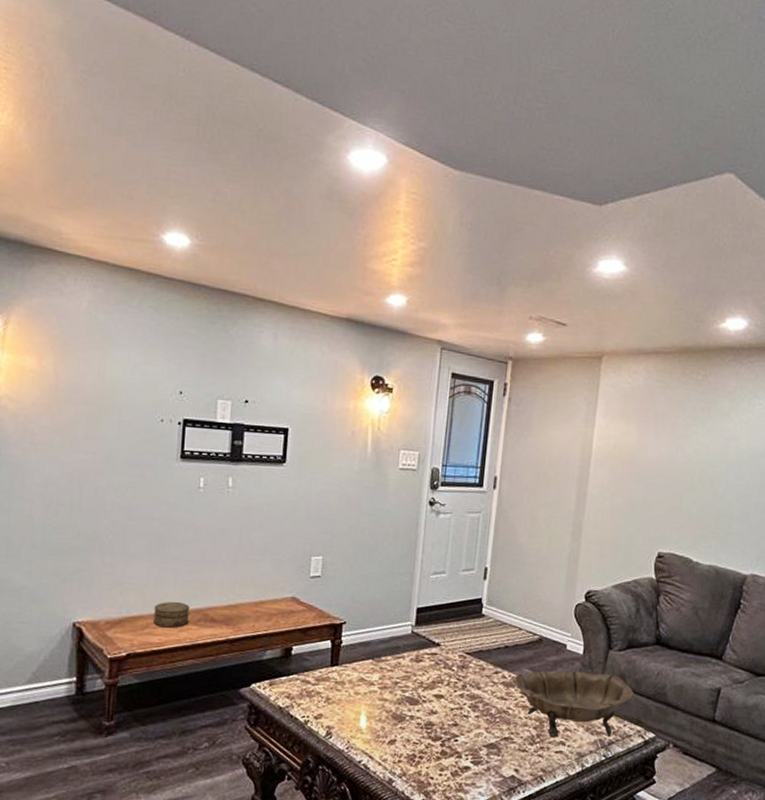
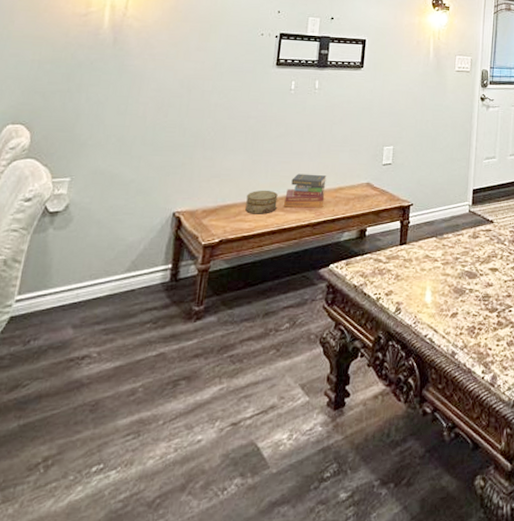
books: none [197,584,245,623] -> present [284,173,327,208]

